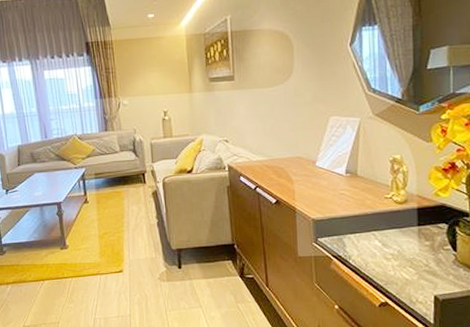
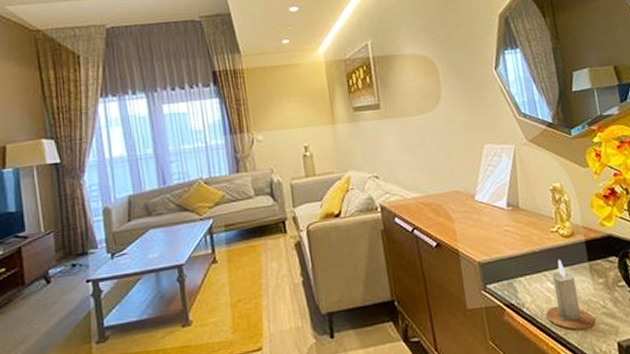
candle: none [370,221,416,283] -> present [546,259,596,330]

